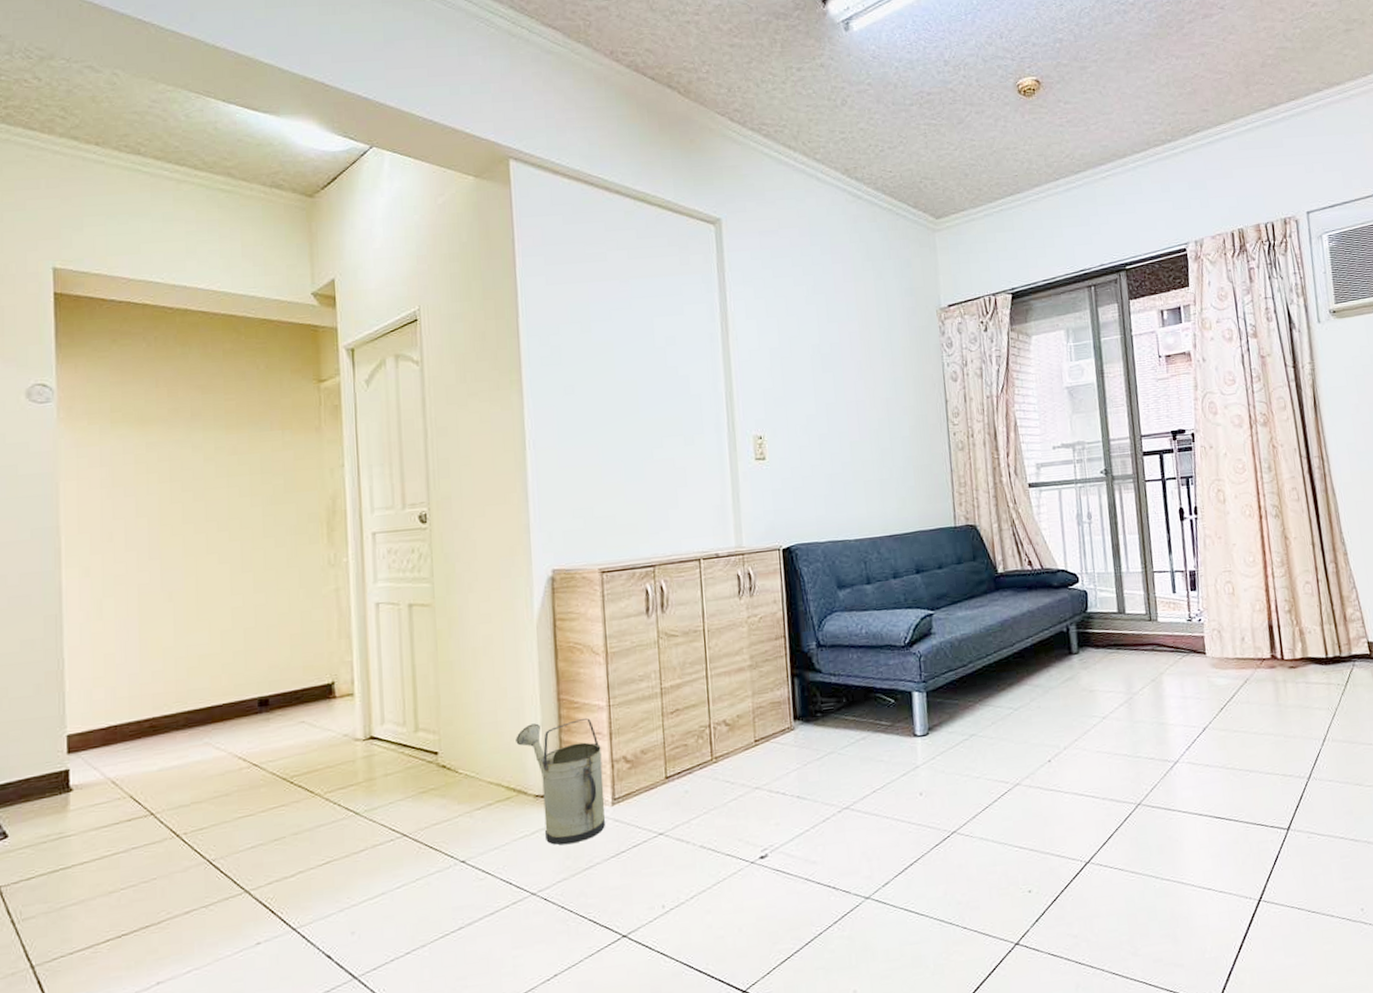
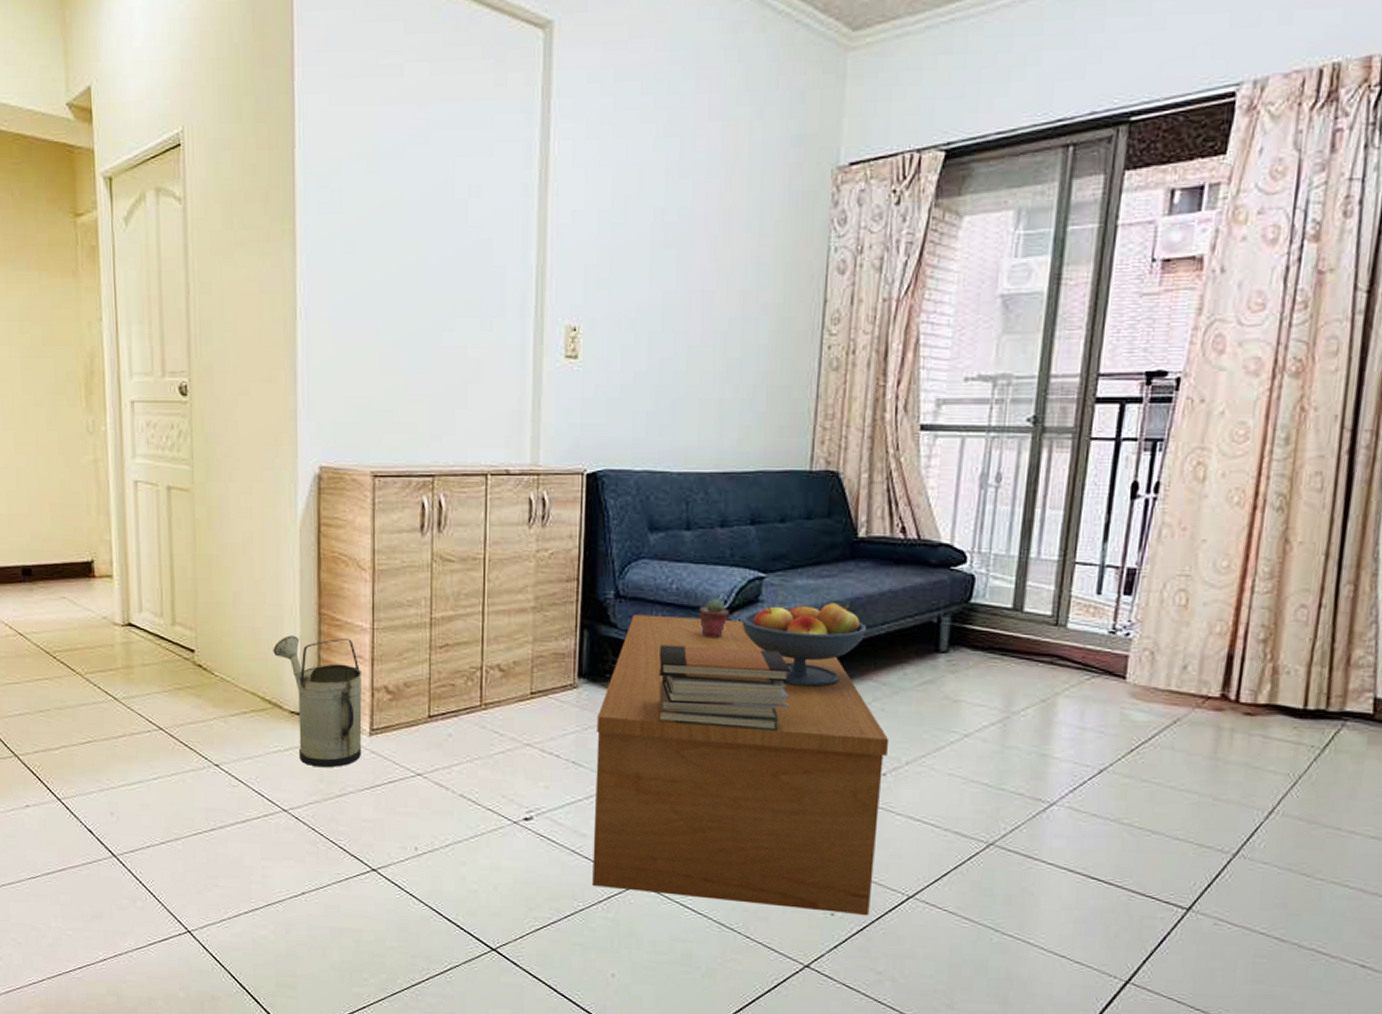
coffee table: none [814,651,1059,909] -> present [592,614,890,916]
book stack: none [859,672,968,748] -> present [657,645,790,732]
potted succulent: none [885,635,910,670] -> present [698,598,729,639]
fruit bowl: none [919,626,1017,699] -> present [740,603,867,687]

